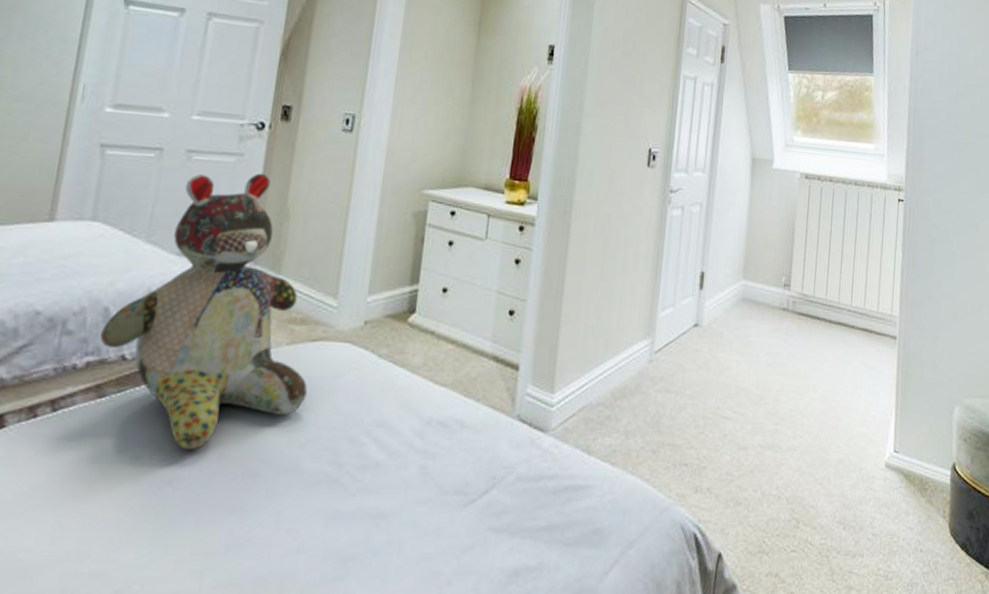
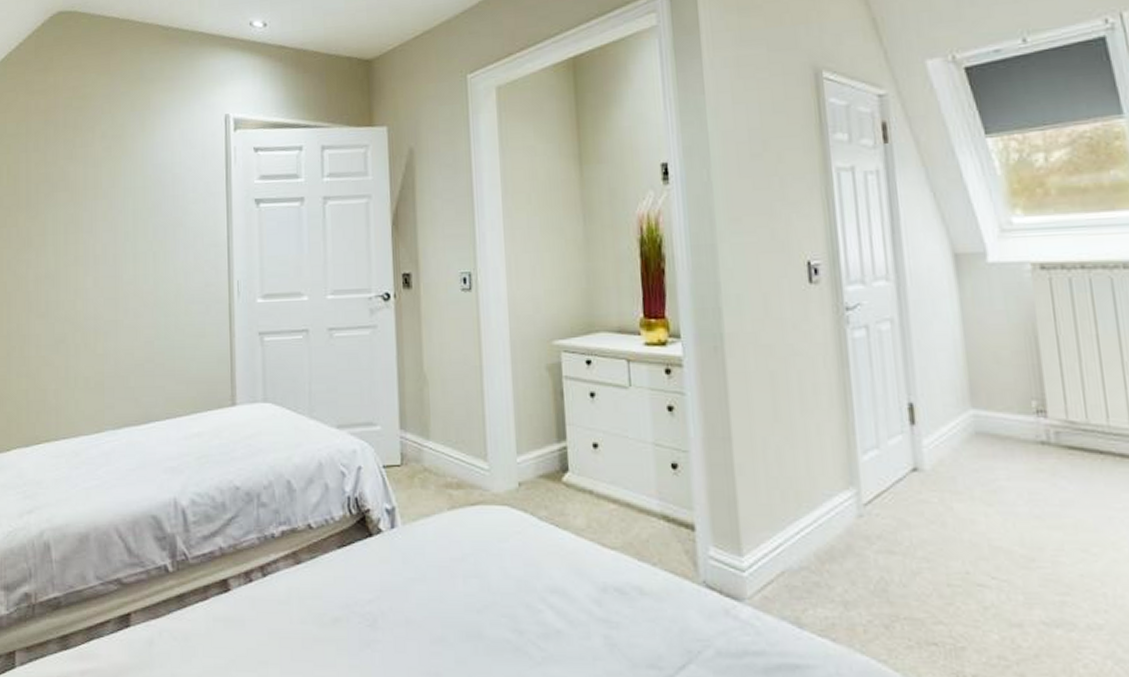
stuffed bear: present [100,173,308,451] -> none [288,342,475,615]

